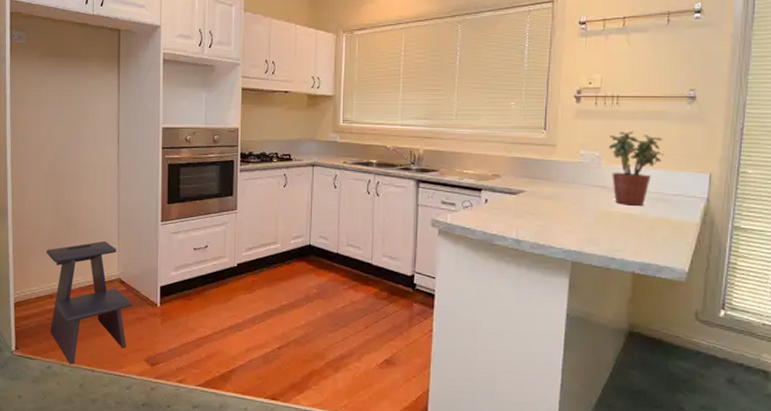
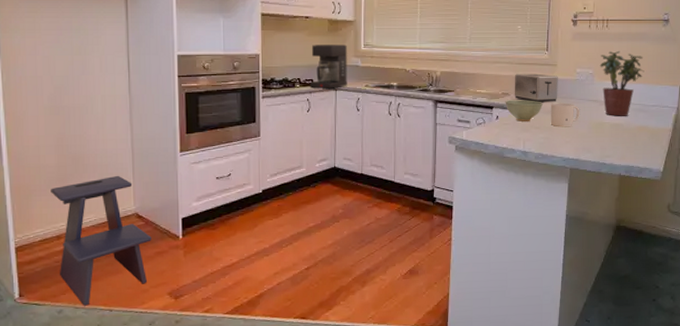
coffee maker: none [286,119,325,165] -> present [309,45,347,90]
bowl: none [495,182,540,207] -> present [505,100,544,122]
toaster: none [506,154,558,187] -> present [514,73,558,103]
mug: none [548,187,584,215] -> present [550,103,580,128]

